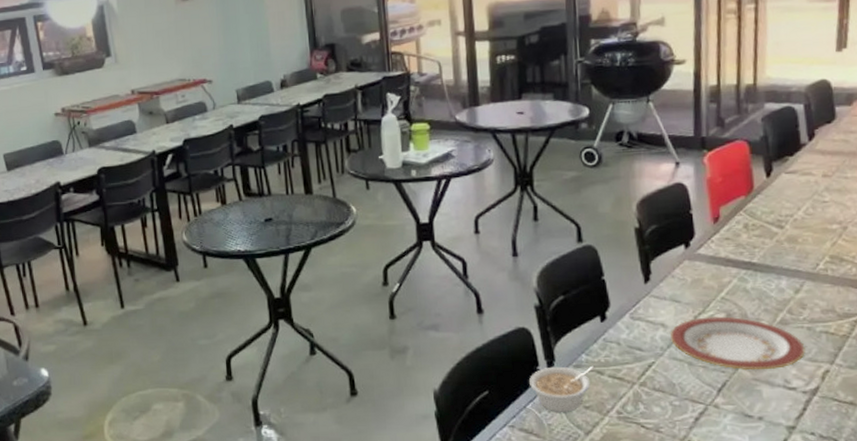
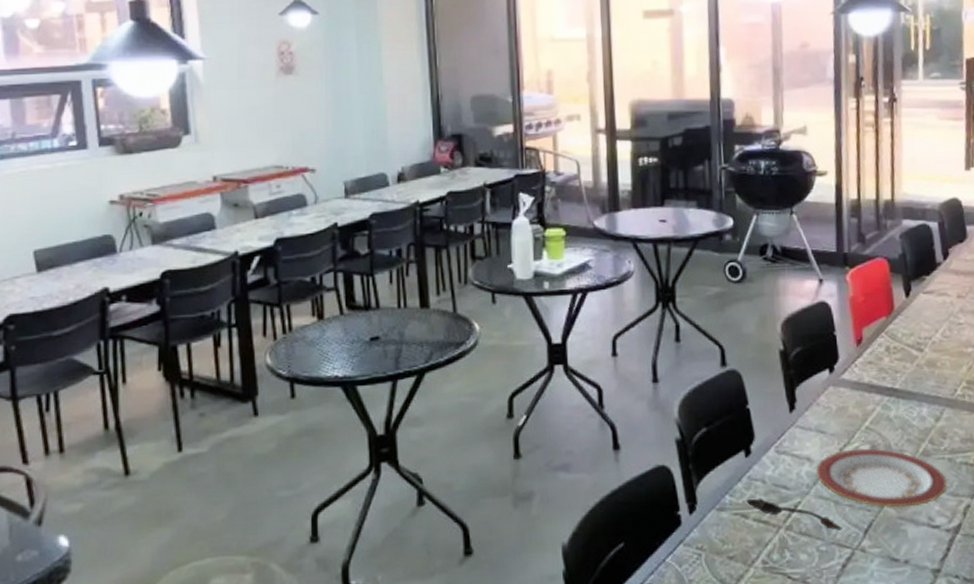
legume: present [529,365,596,412] -> none [669,508,740,565]
spoon: none [601,357,696,388] -> present [745,498,842,531]

